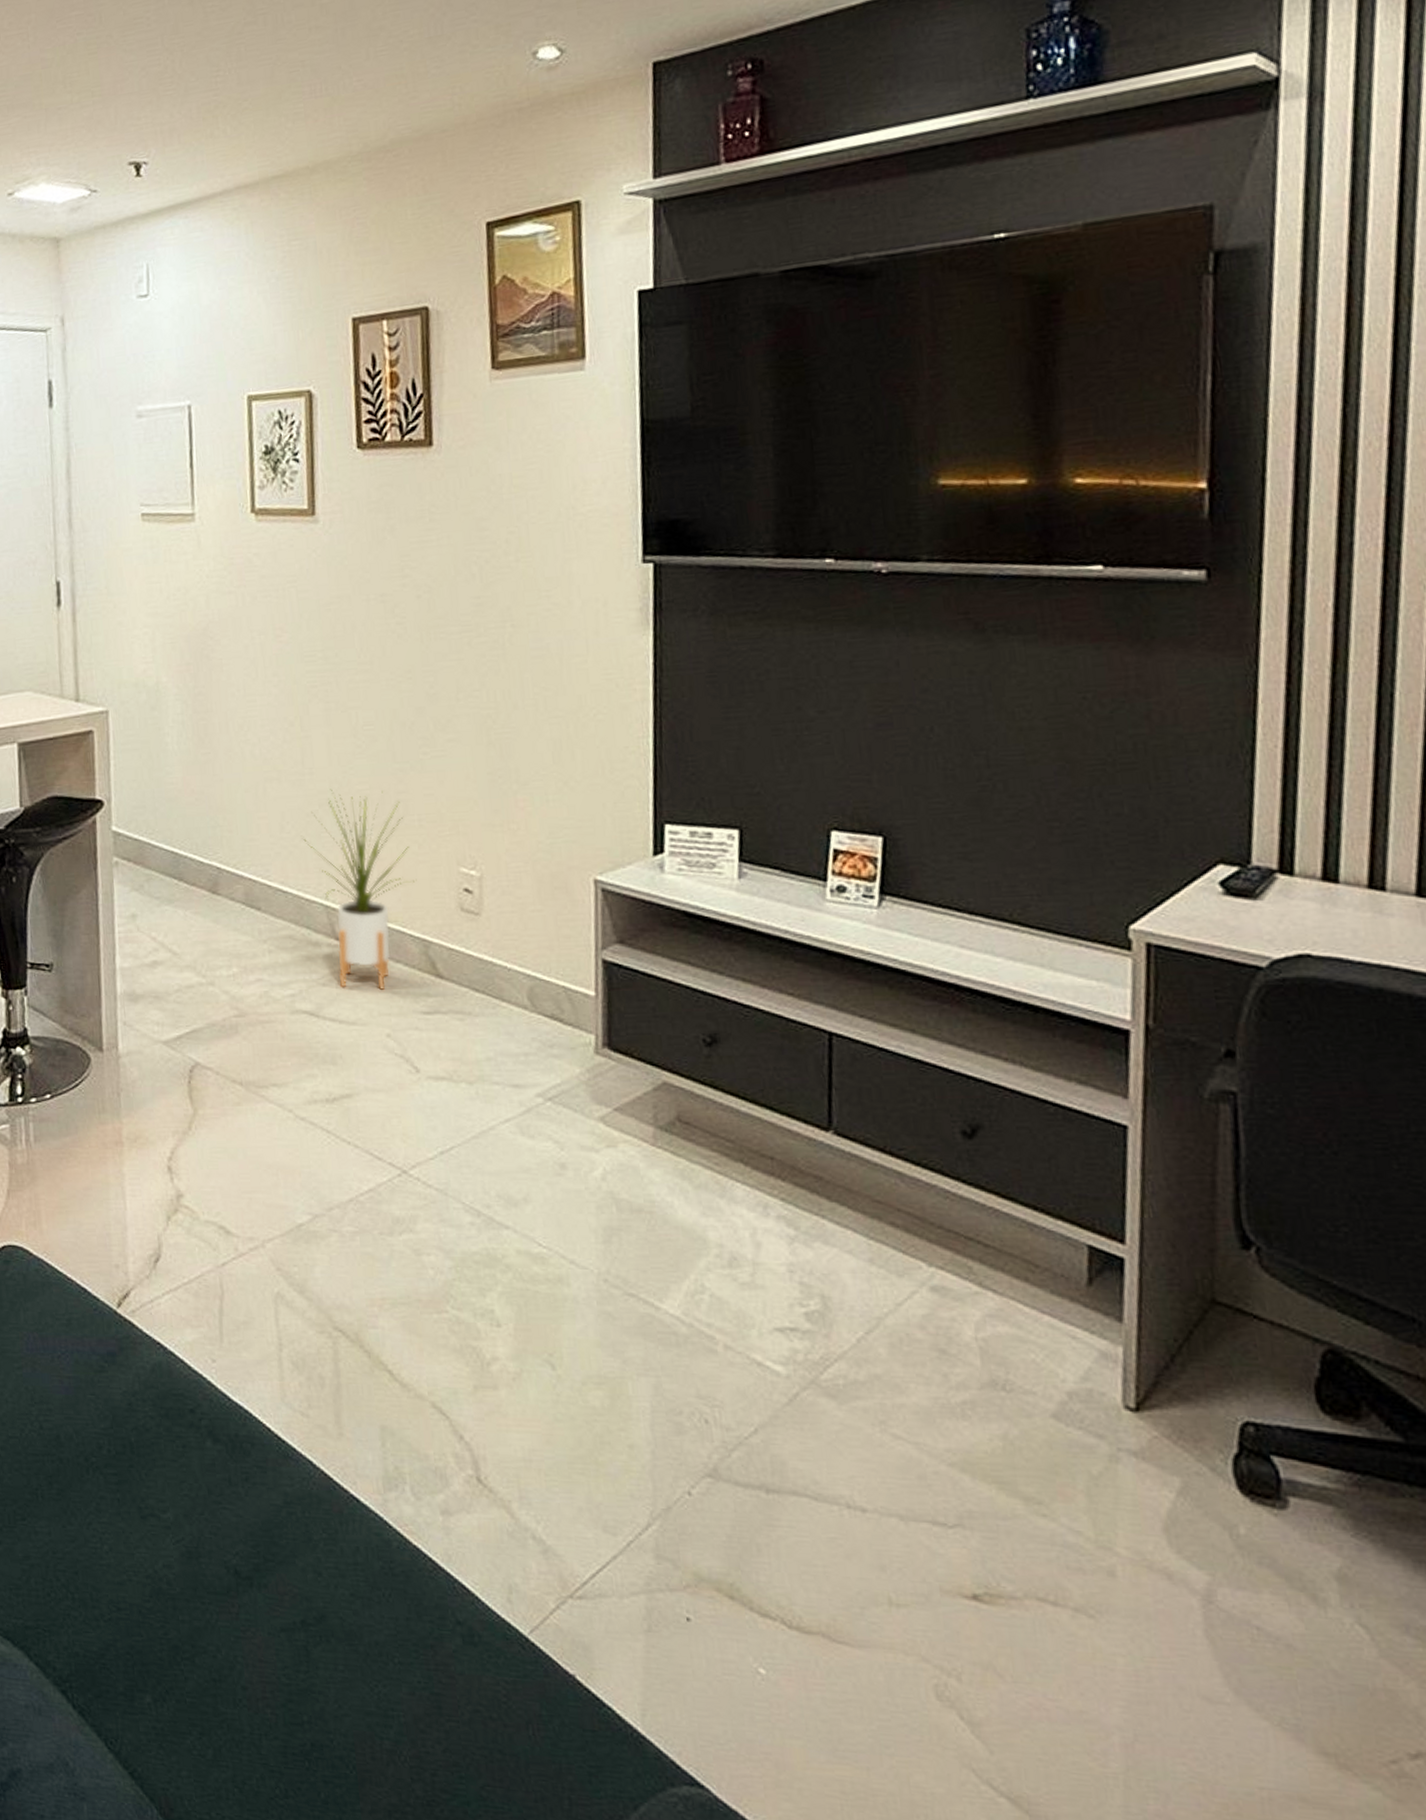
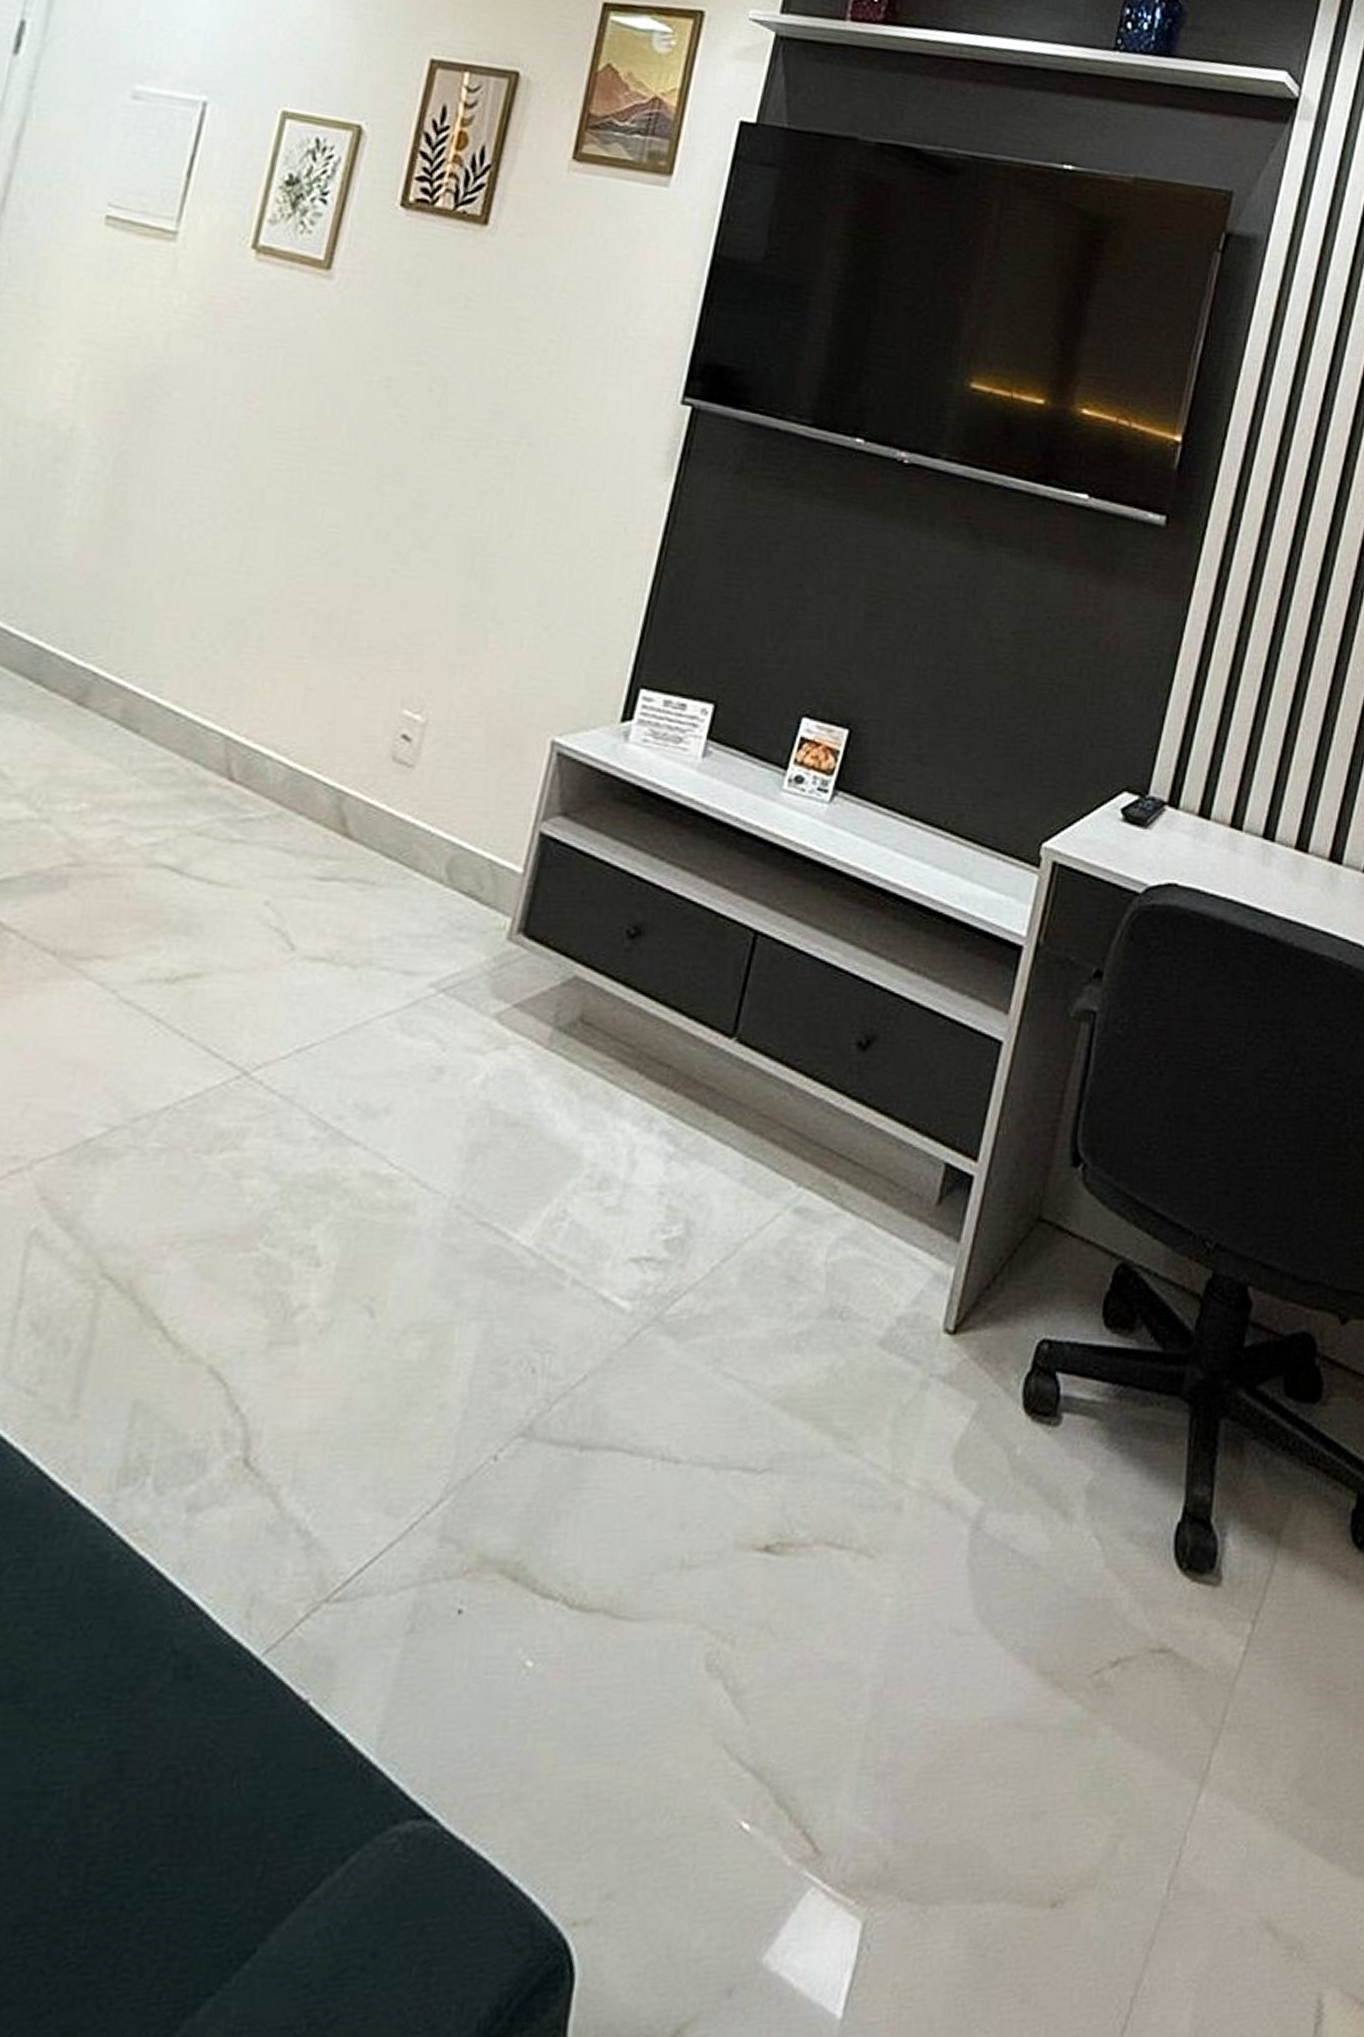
house plant: present [303,789,417,990] -> none [218,595,350,846]

